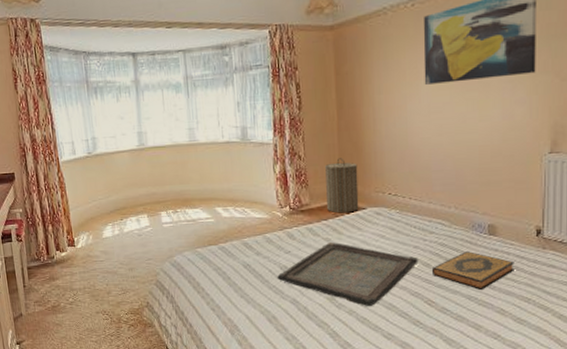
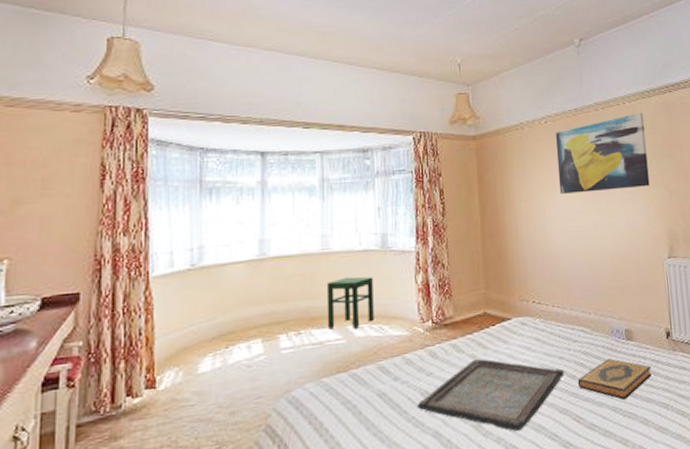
stool: none [195,165,238,210] -> present [326,276,374,329]
laundry hamper: present [325,158,359,213] -> none [469,266,504,326]

